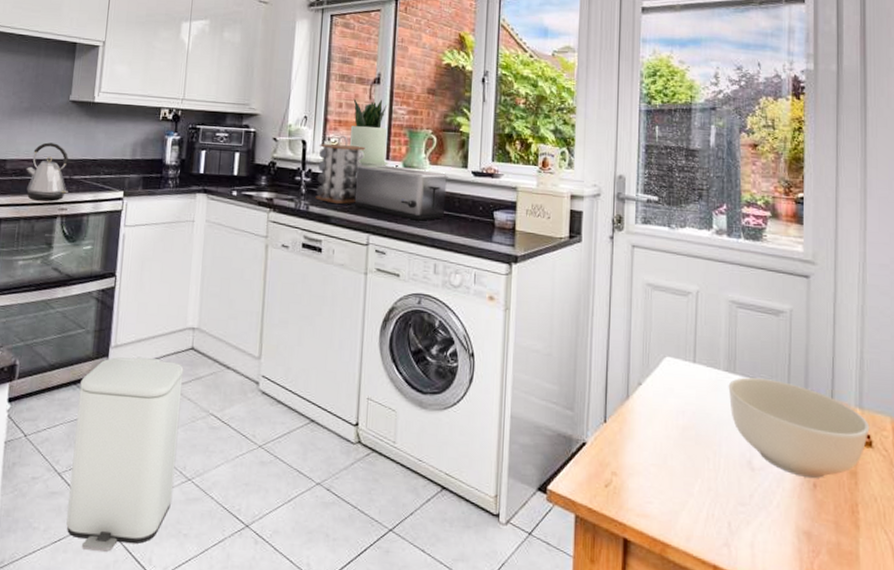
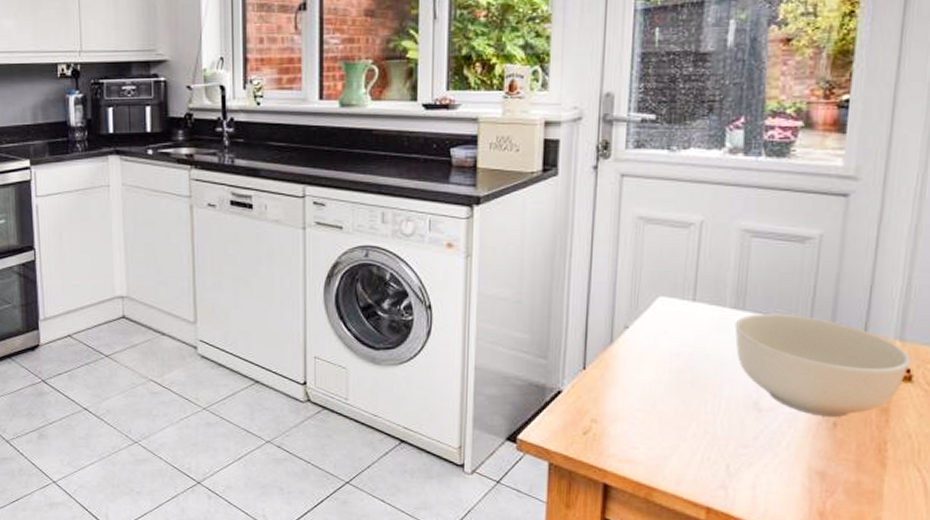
pedal bin: present [66,357,184,552] -> none [15,329,121,509]
spice rack: present [315,135,365,205] -> none [240,75,294,155]
planter: present [349,98,389,166] -> none [275,28,324,109]
toaster: present [354,164,447,221] -> none [285,105,393,166]

